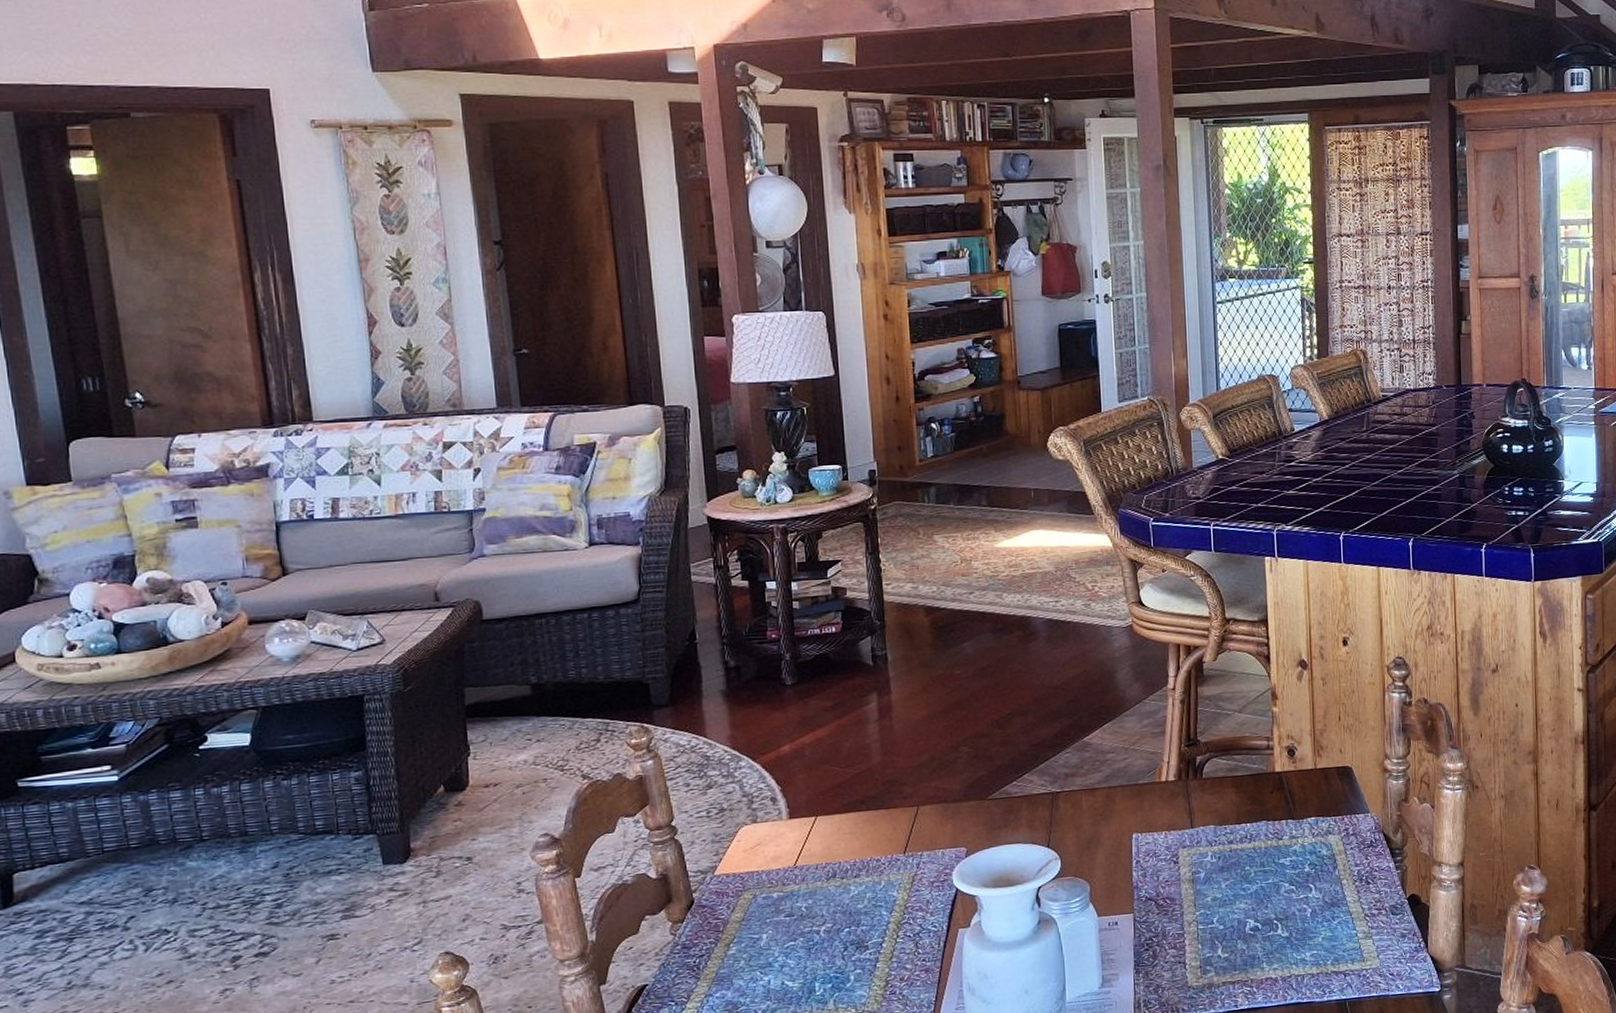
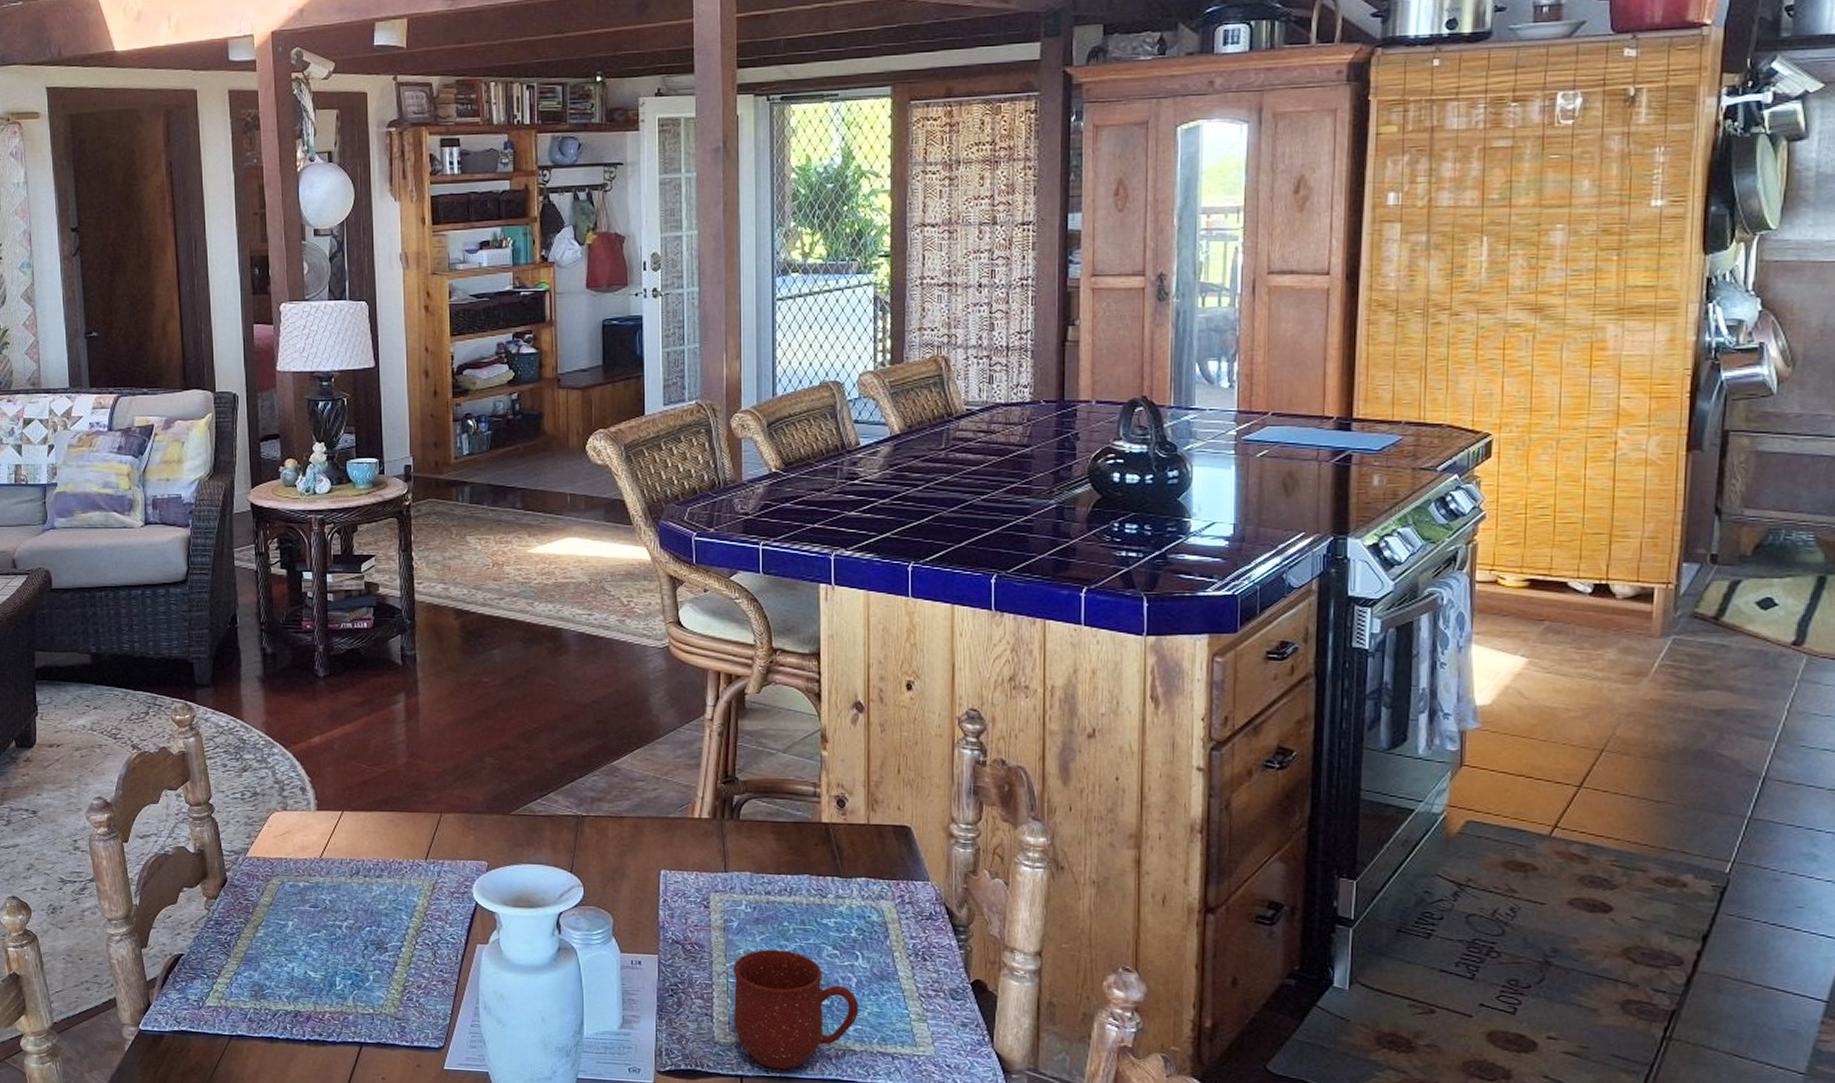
mug: none [1202,892,1314,1003] -> present [732,949,859,1070]

